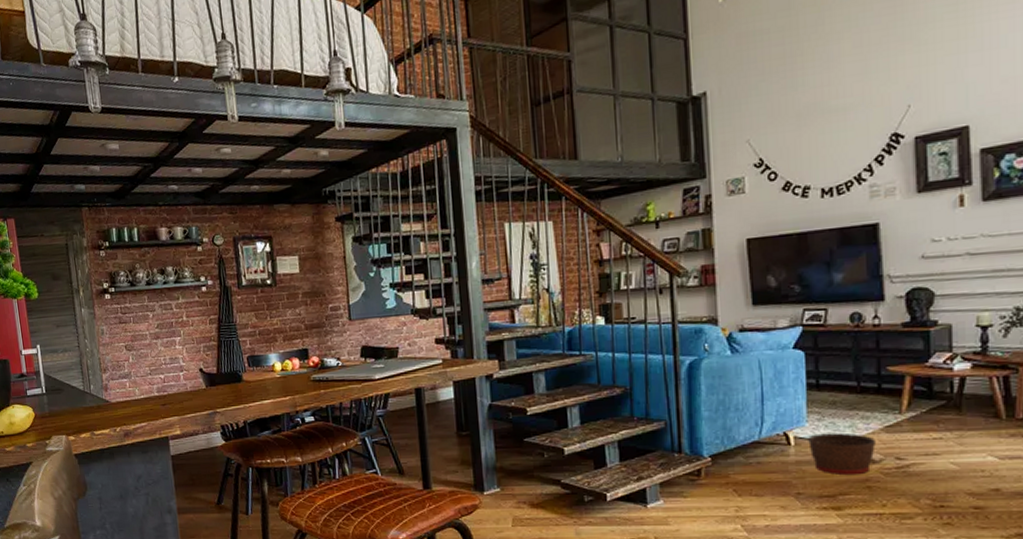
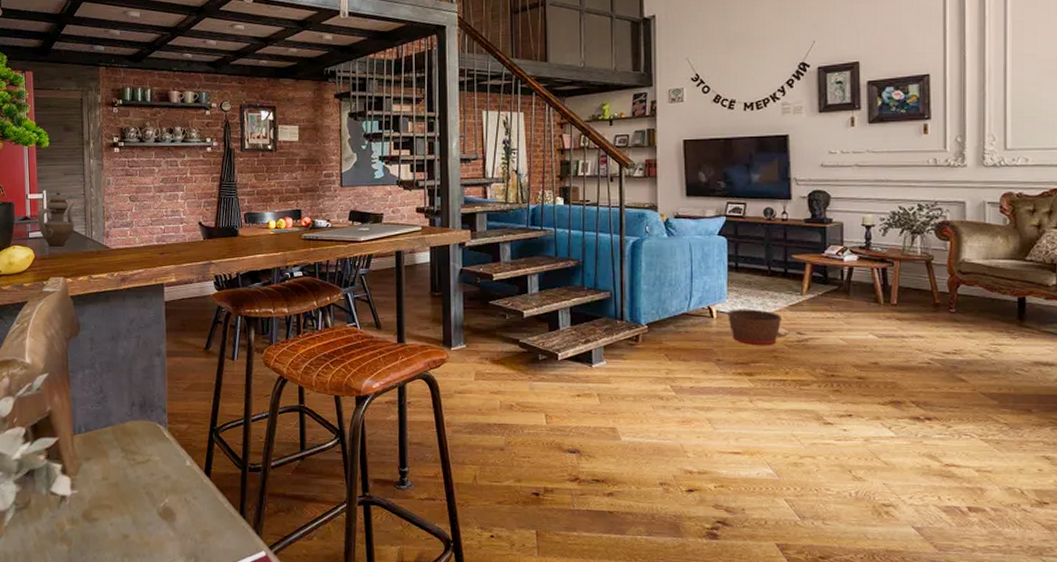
teapot: none [33,342,72,404] -> present [37,188,75,247]

